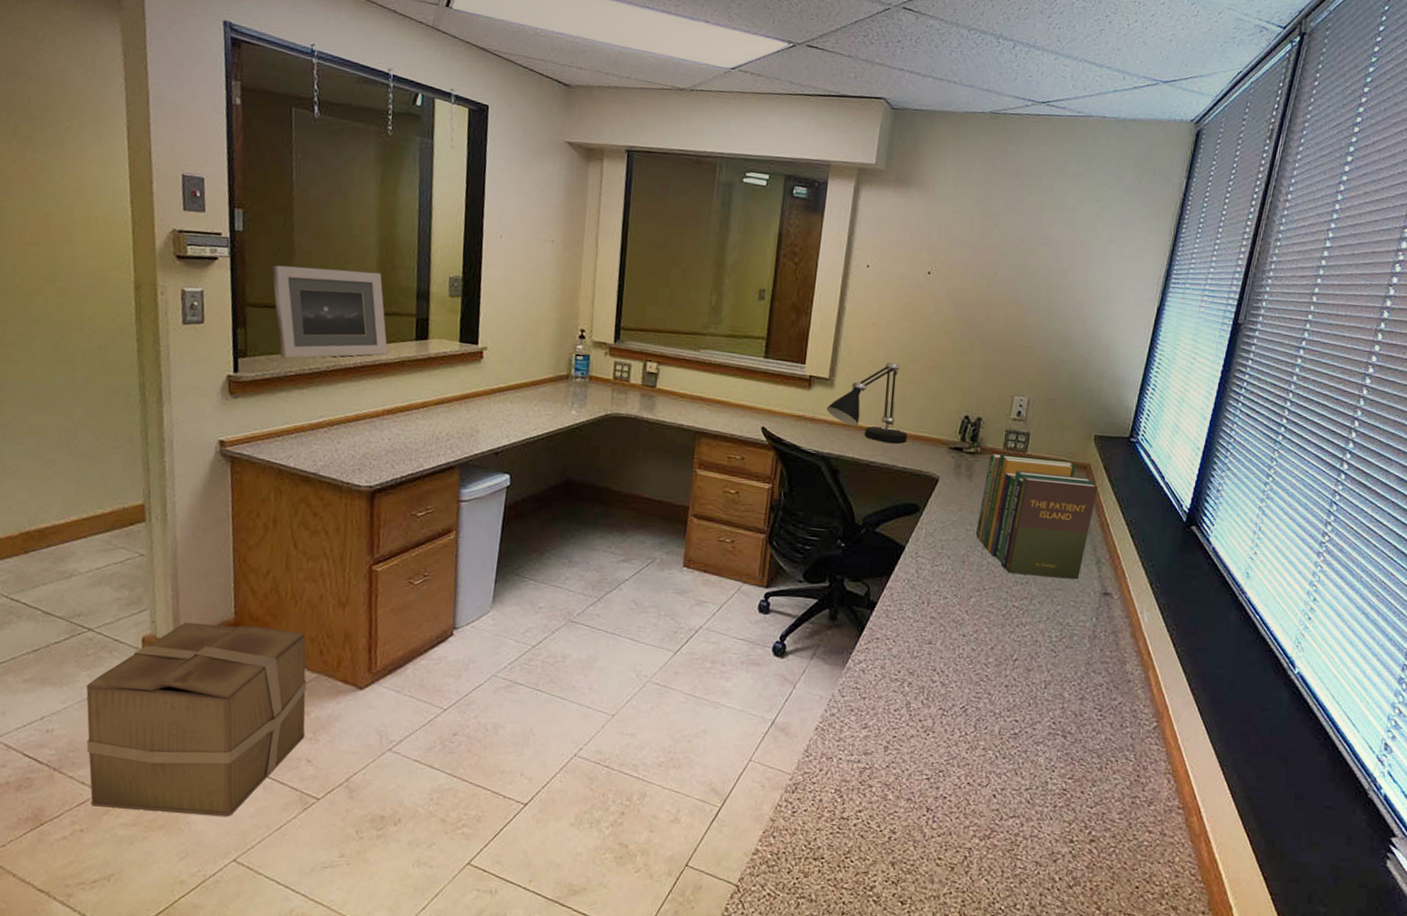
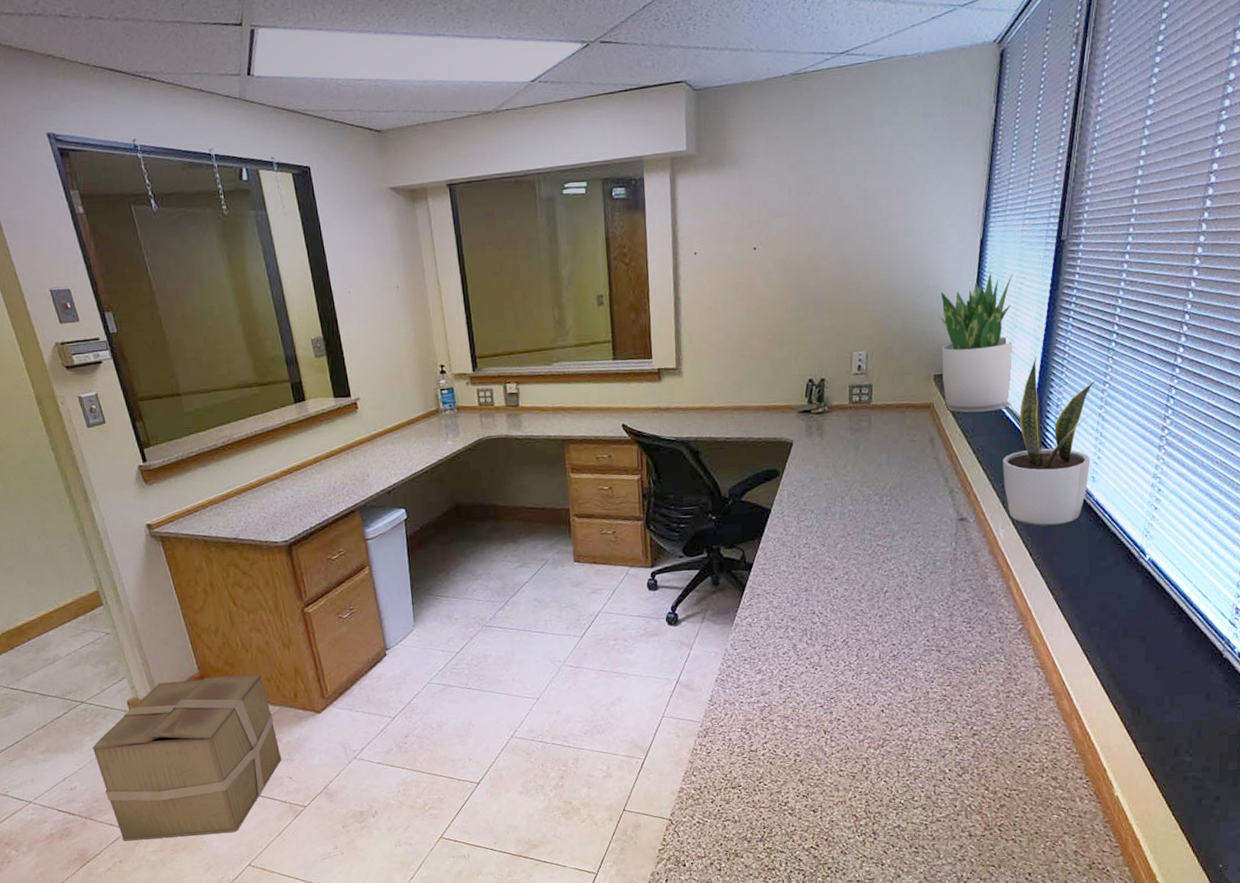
picture frame: present [271,265,388,359] -> none [151,347,273,442]
desk lamp: present [826,362,908,444] -> none [678,341,758,418]
books: present [975,454,1098,580] -> none [833,404,943,516]
planter: none [1103,343,1187,485] -> present [938,273,1014,414]
potted plant: none [1154,435,1261,620] -> present [998,356,1100,527]

